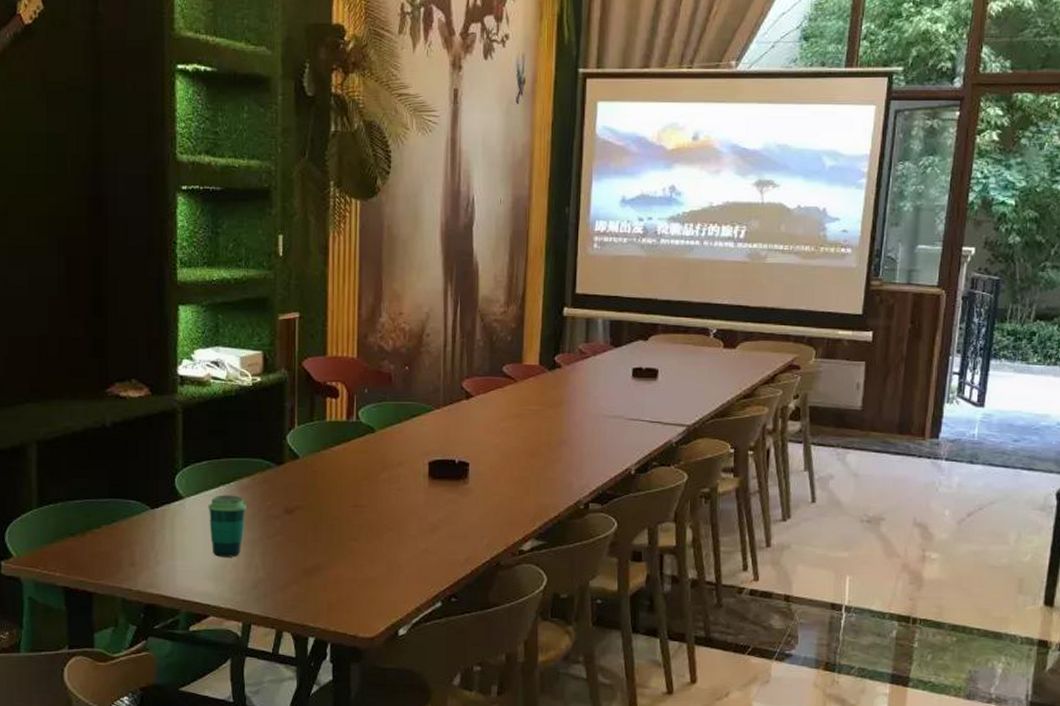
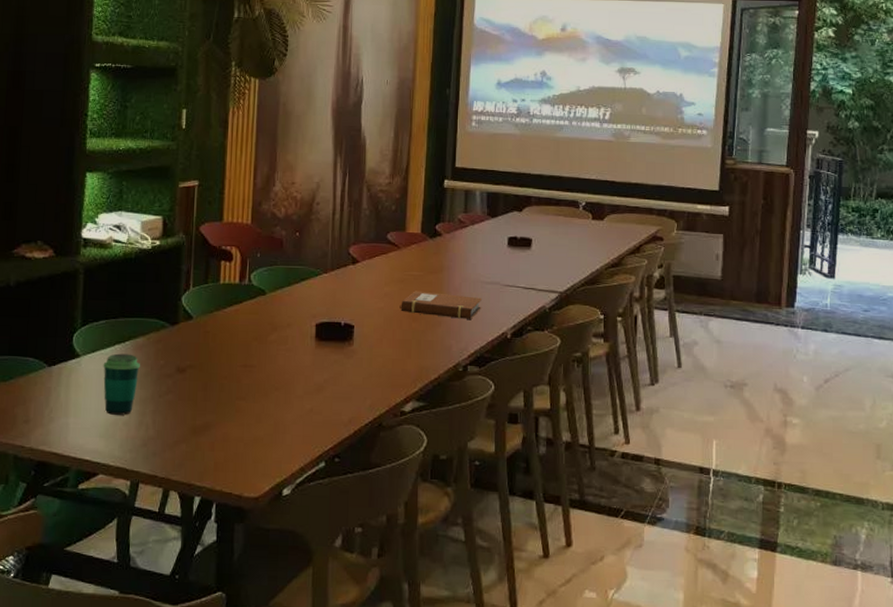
notebook: none [517,426,604,455] -> present [399,291,482,319]

